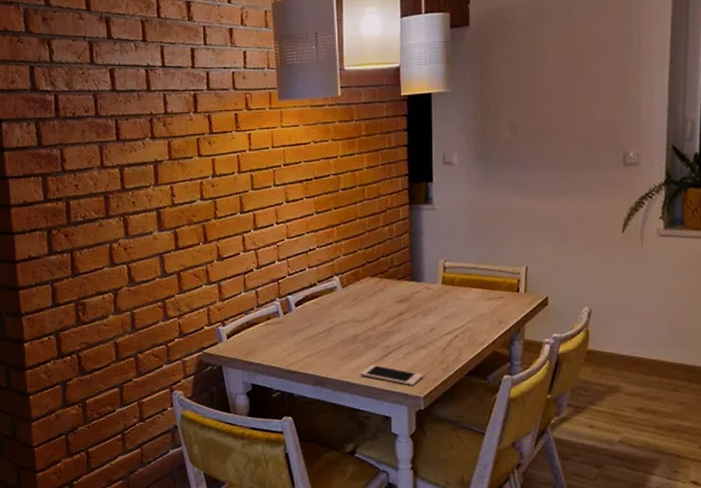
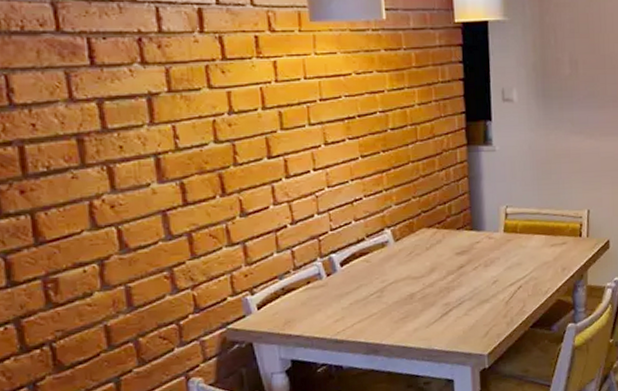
cell phone: present [361,364,423,385] -> none [419,324,486,344]

